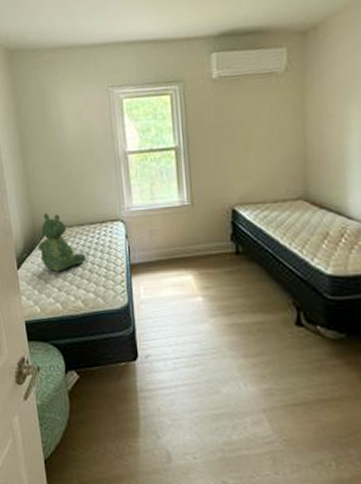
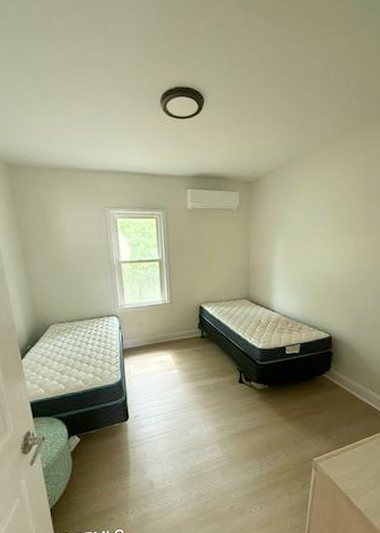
teddy bear: present [37,213,86,272] -> none [41,310,86,359]

